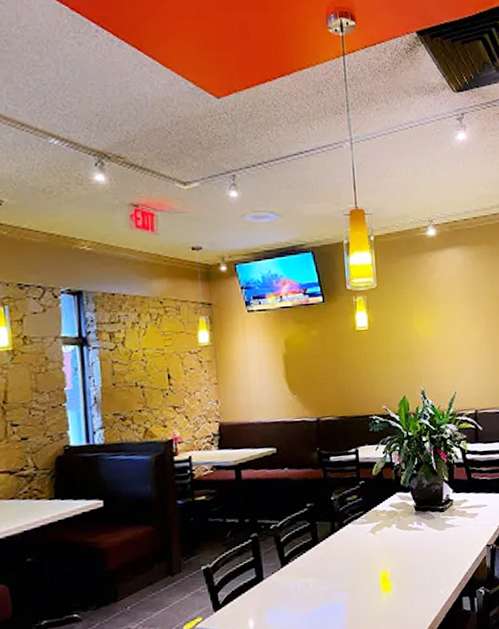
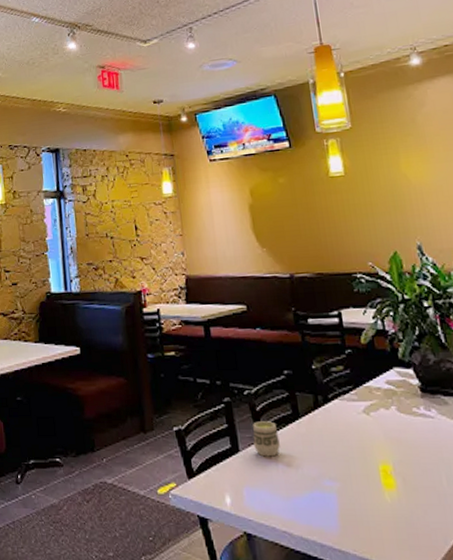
cup: none [276,549,300,581] -> present [252,421,280,457]

